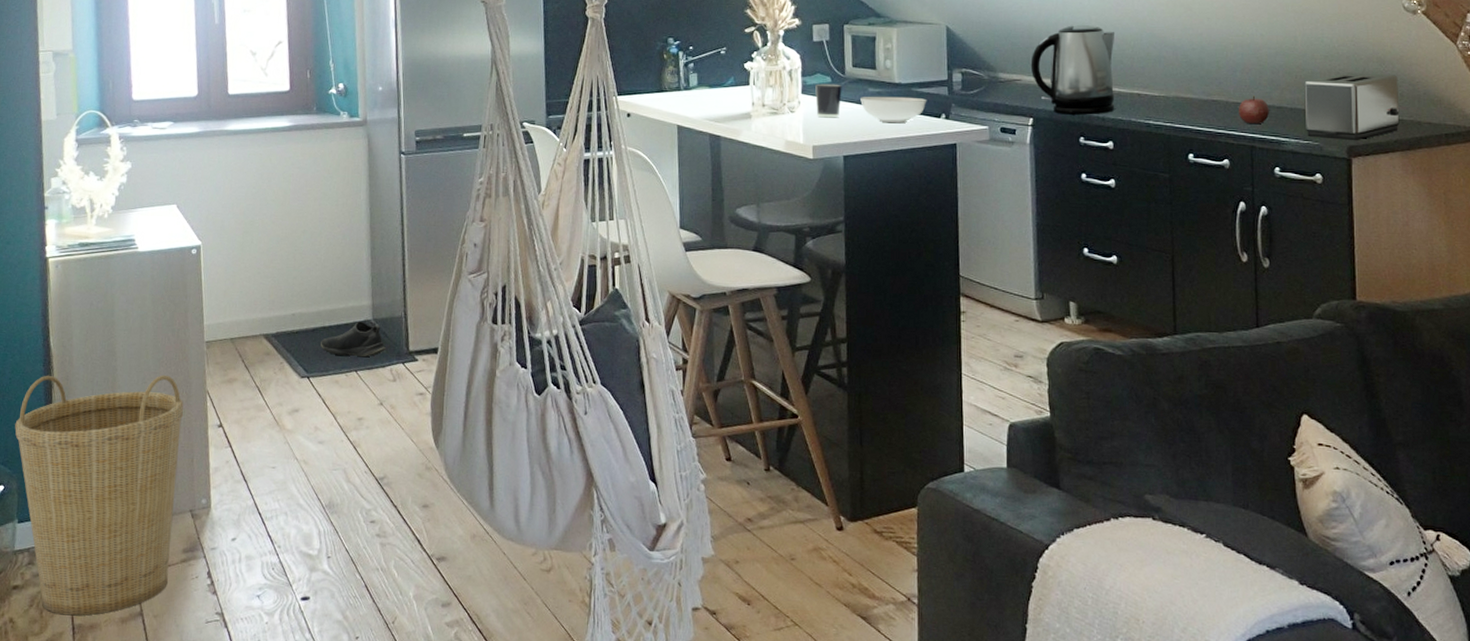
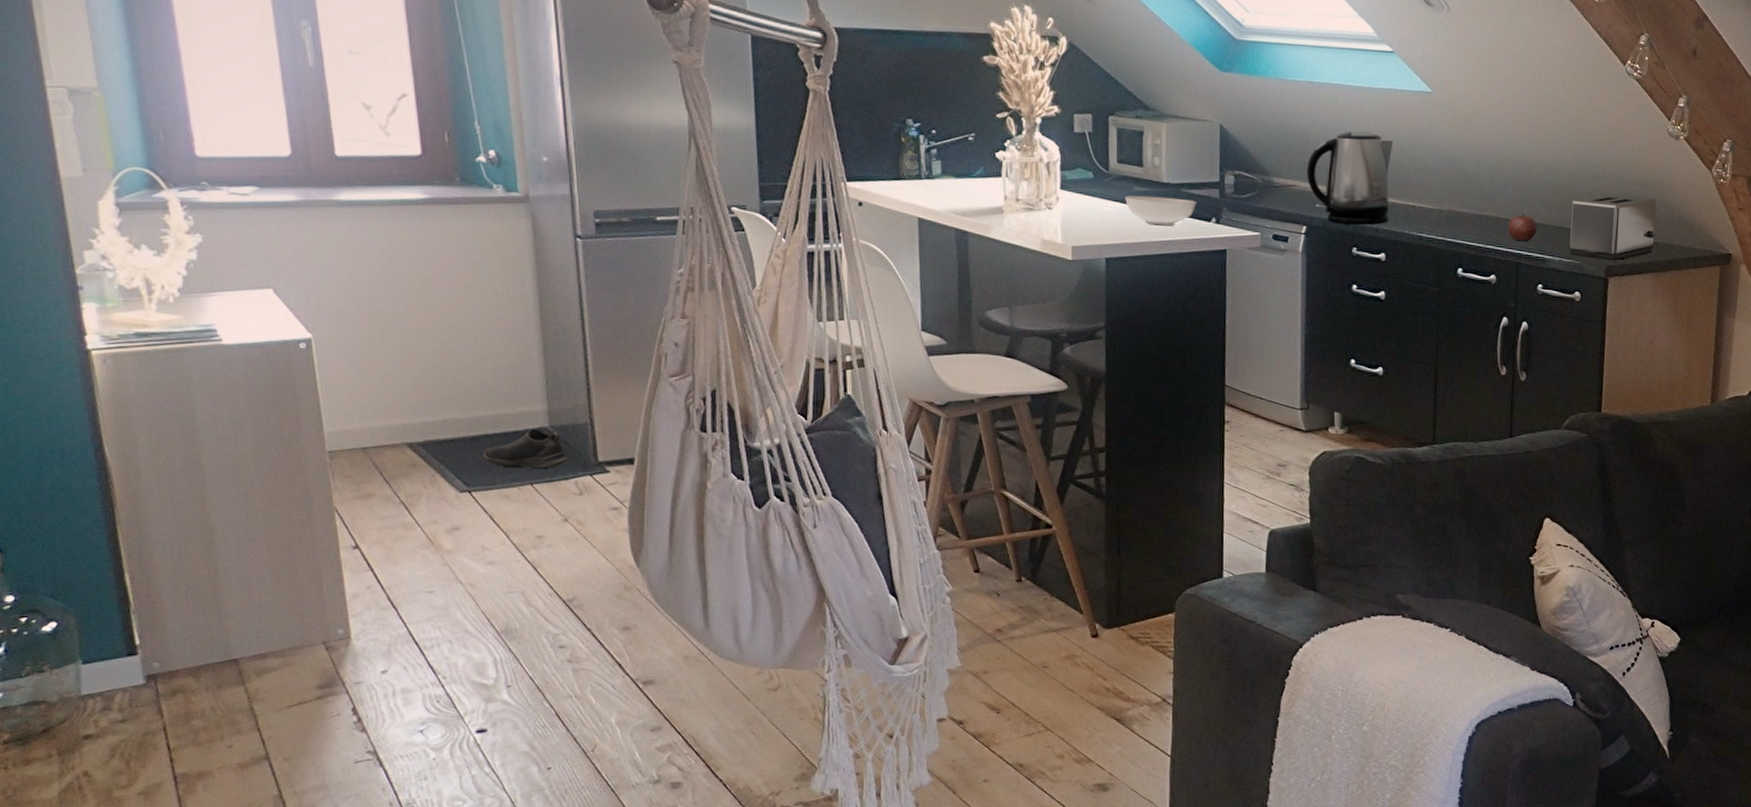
basket: present [15,375,184,616] -> none [64,490,305,764]
mug: present [815,83,842,117] -> none [1075,179,1106,216]

